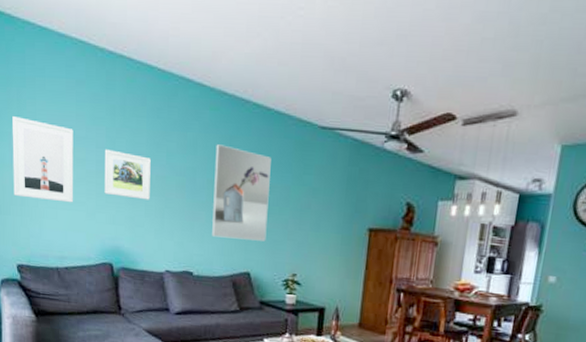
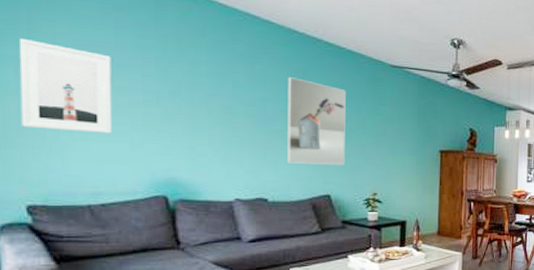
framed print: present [104,149,151,200] -> none [154,78,213,130]

